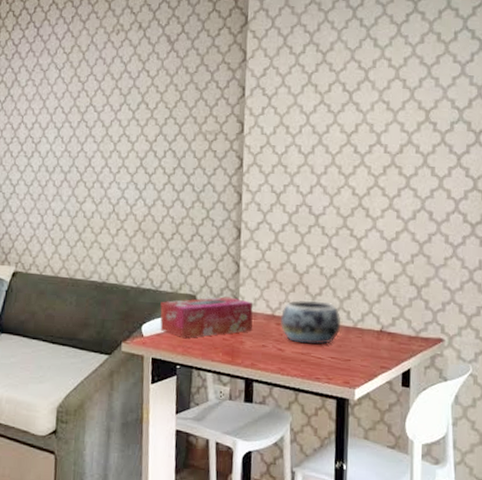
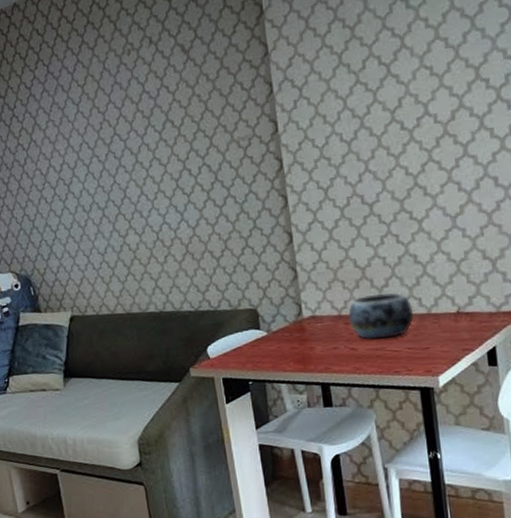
tissue box: present [160,296,253,339] -> none [222,304,320,355]

